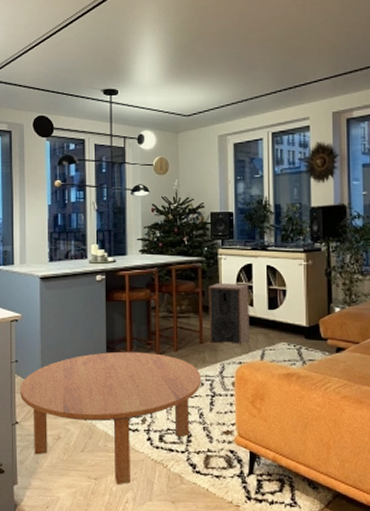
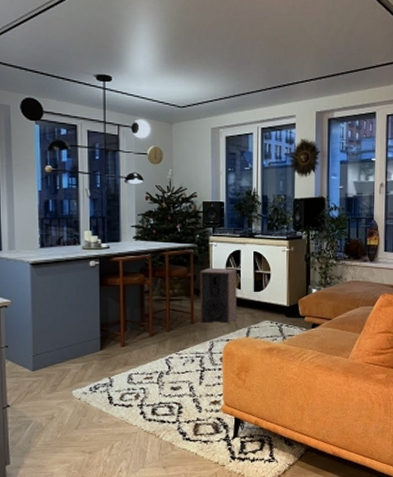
coffee table: present [20,351,202,485] -> none [11,333,192,457]

